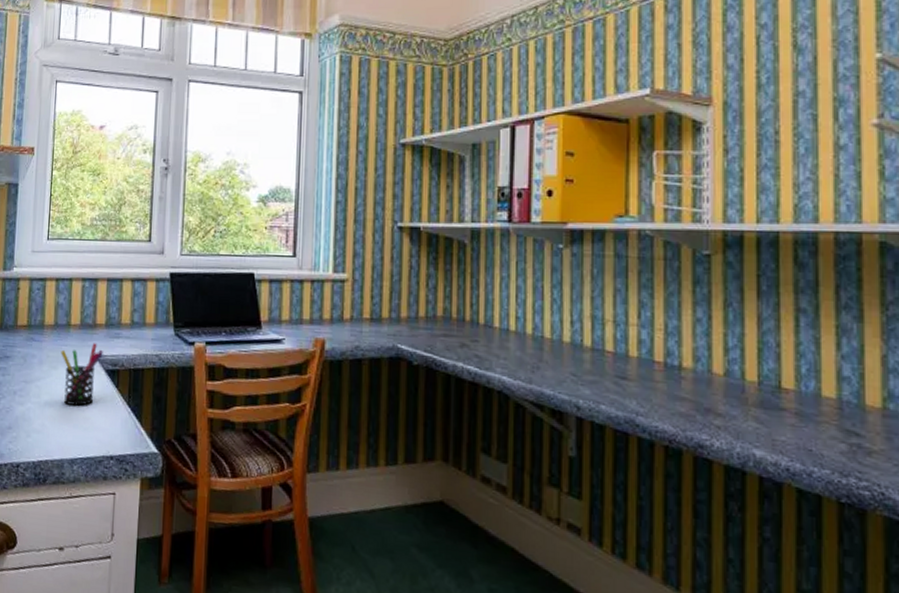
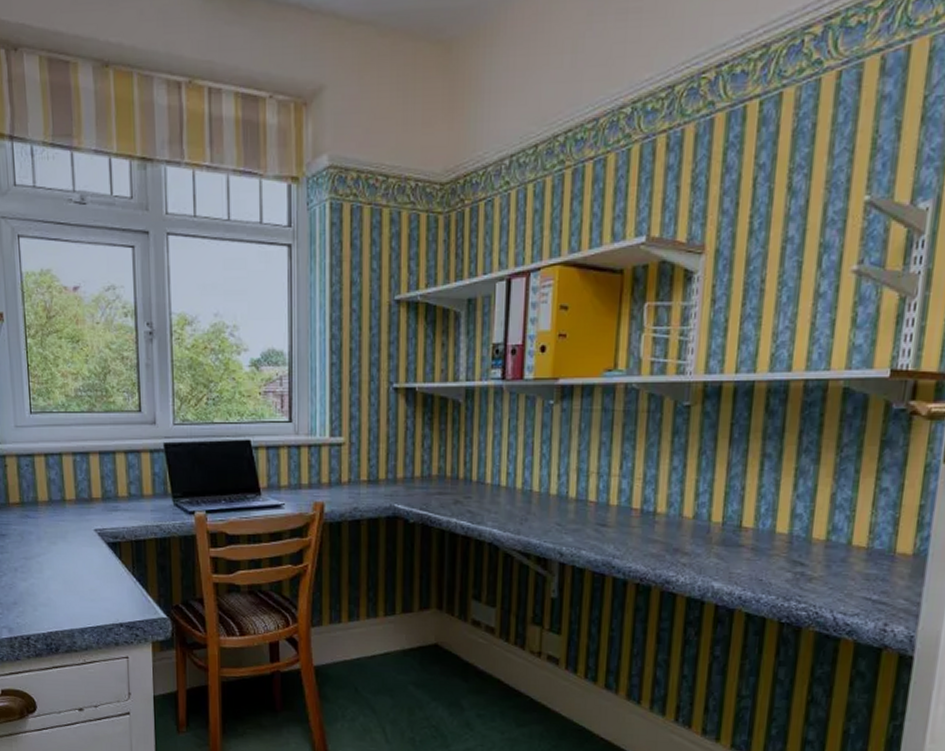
pen holder: present [61,343,103,406] -> none [58,517,102,578]

